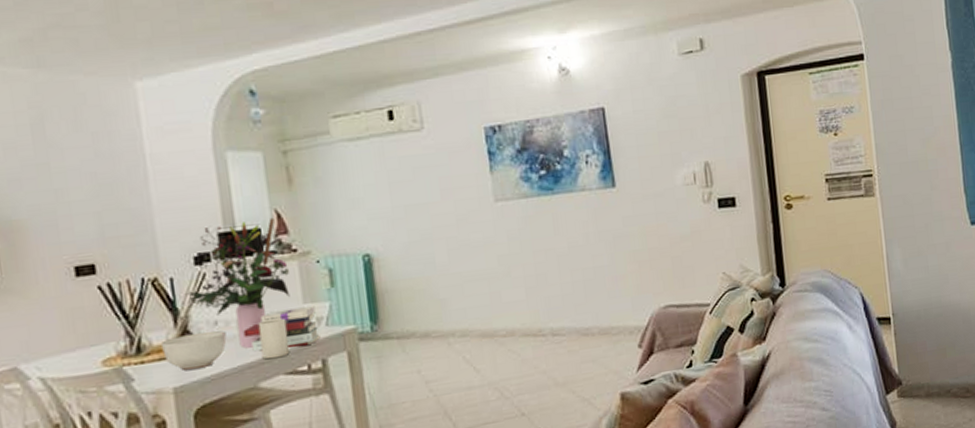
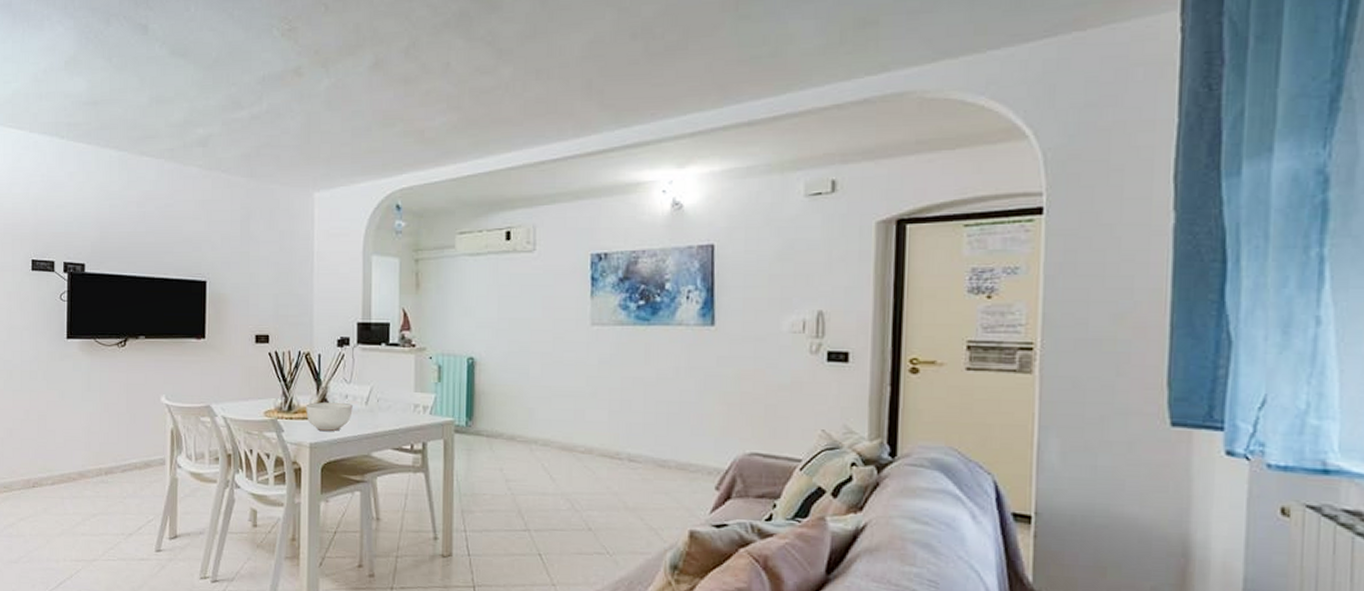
bouquet: present [187,217,290,349] -> none [329,315,407,422]
books: present [243,306,321,351] -> none [366,394,424,429]
cup: present [258,318,290,360] -> none [377,401,399,435]

